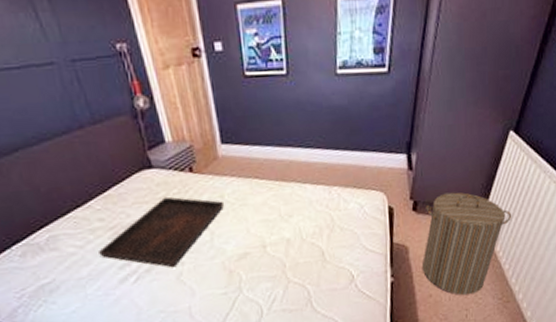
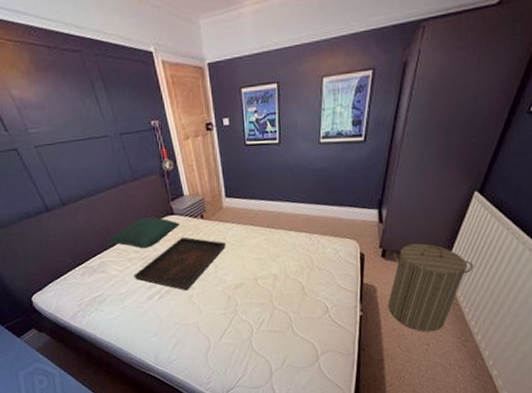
pillow: none [56,171,162,215] -> present [106,217,181,248]

